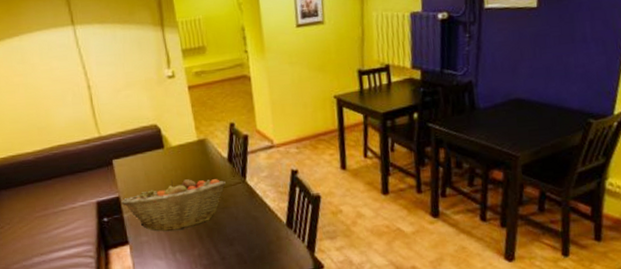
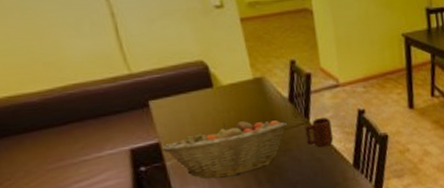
mug: none [242,176,268,206] -> present [305,117,333,148]

